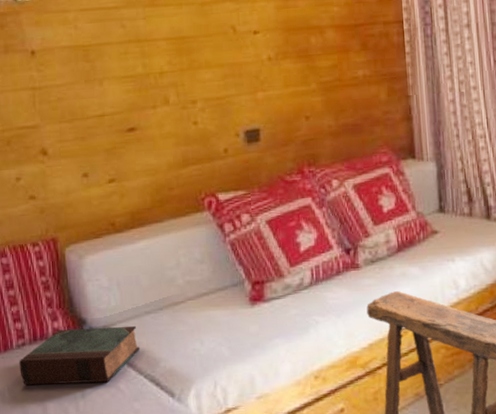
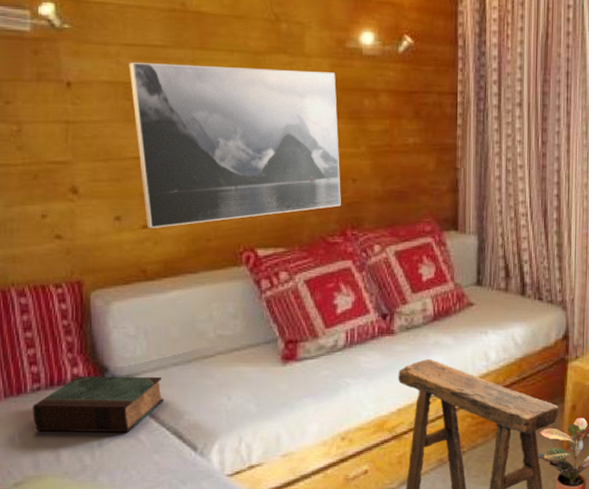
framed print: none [86,14,296,183] -> present [129,62,341,229]

